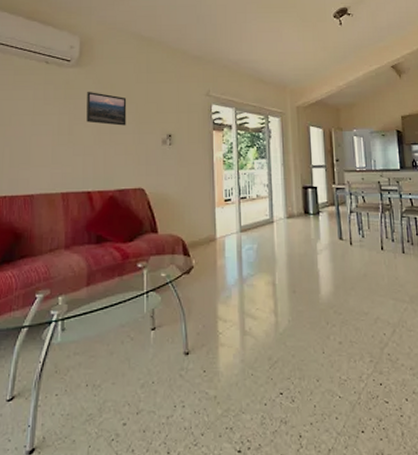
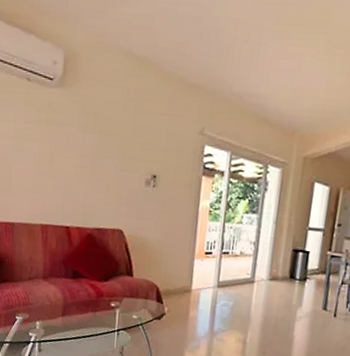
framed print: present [86,91,127,126] -> none [68,117,112,160]

